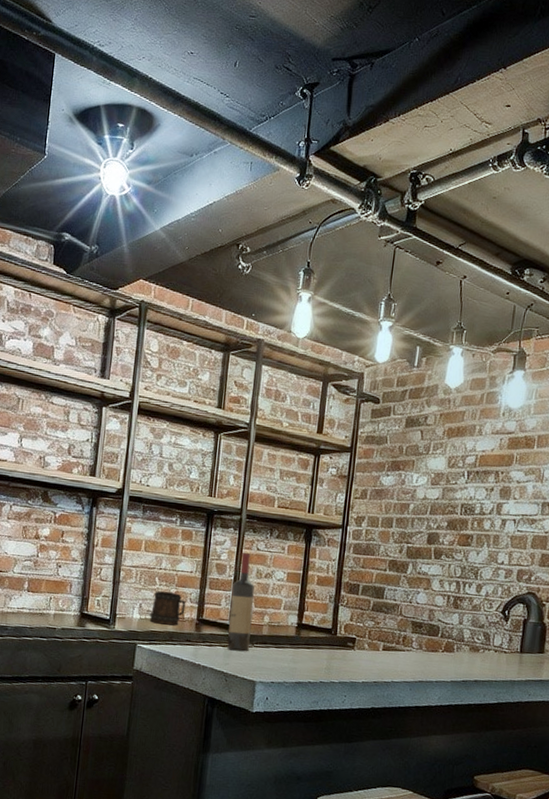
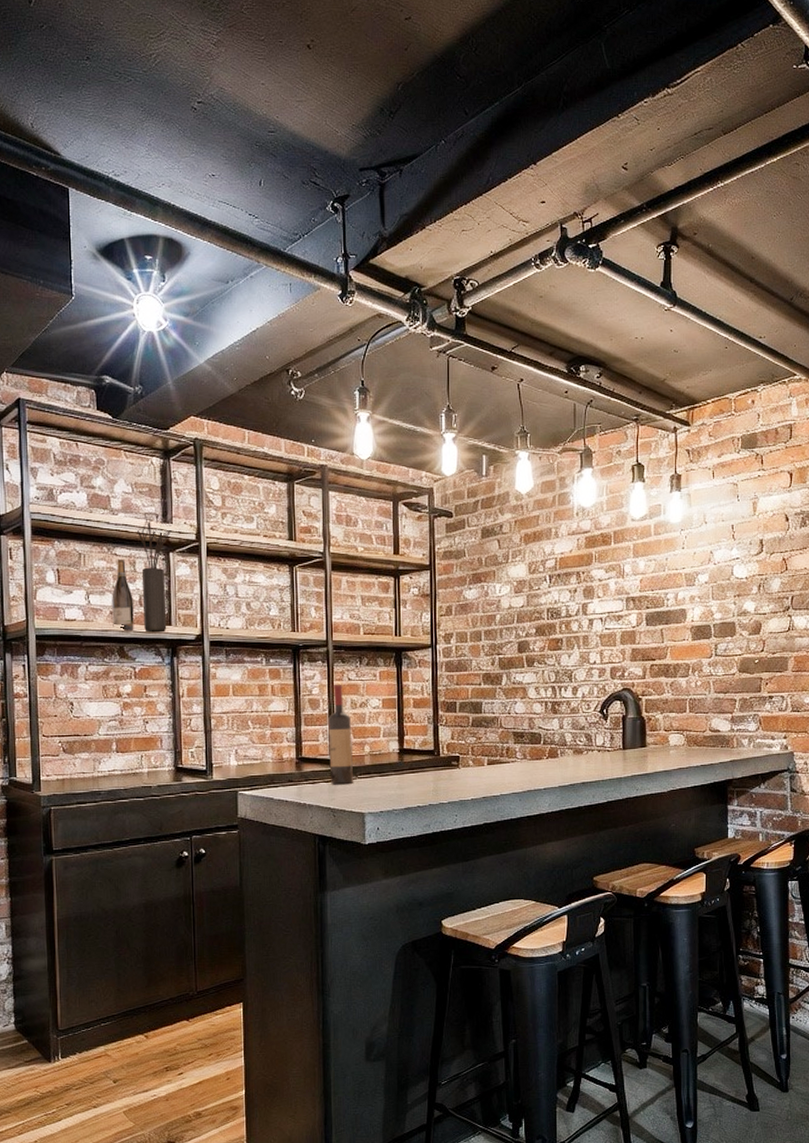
wine bottle: none [40,407,63,478] -> present [112,559,134,632]
vase: none [69,366,112,483] -> present [138,513,174,633]
beer mug: present [149,591,186,626] -> none [247,734,283,769]

